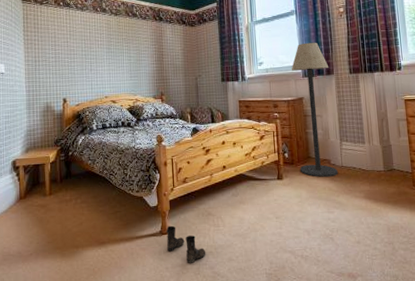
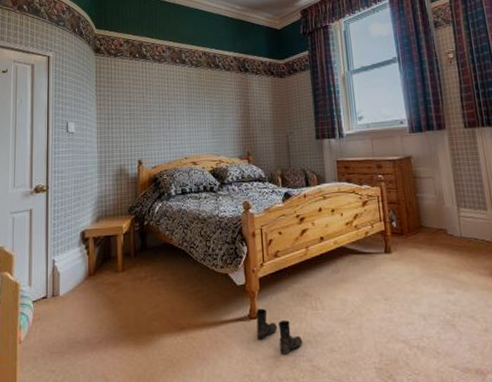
floor lamp: present [291,42,338,177] -> none [395,92,457,251]

